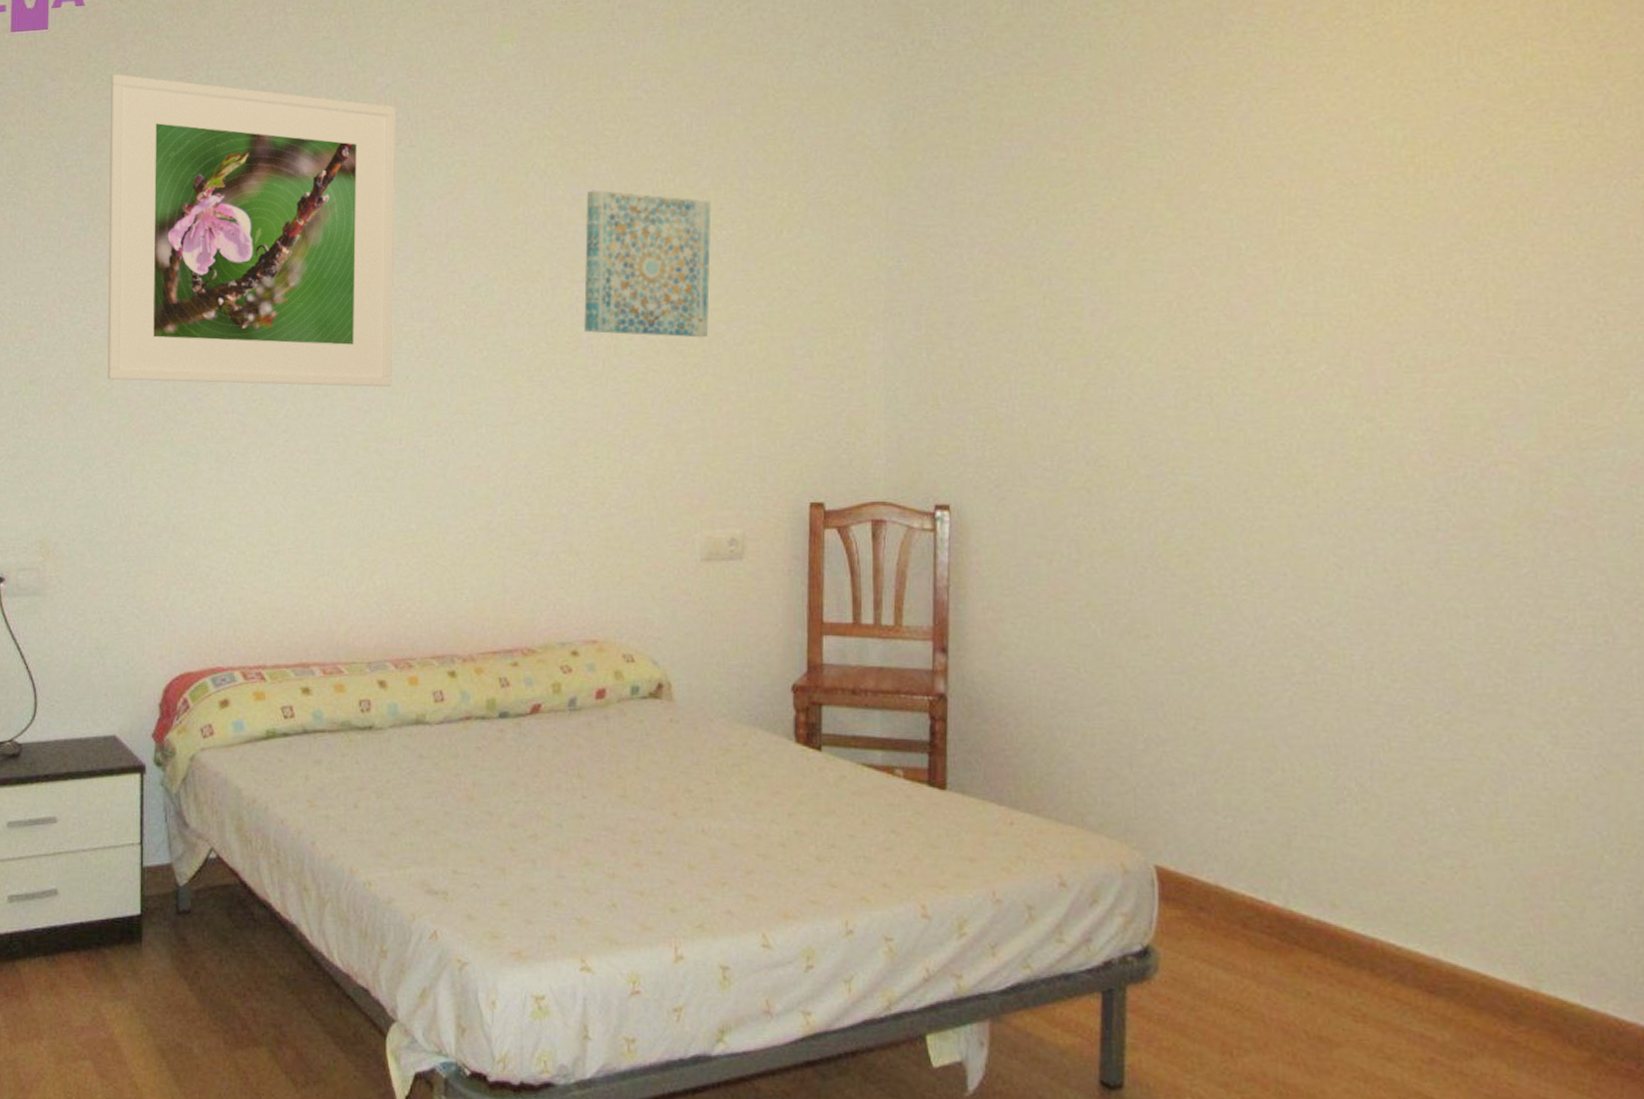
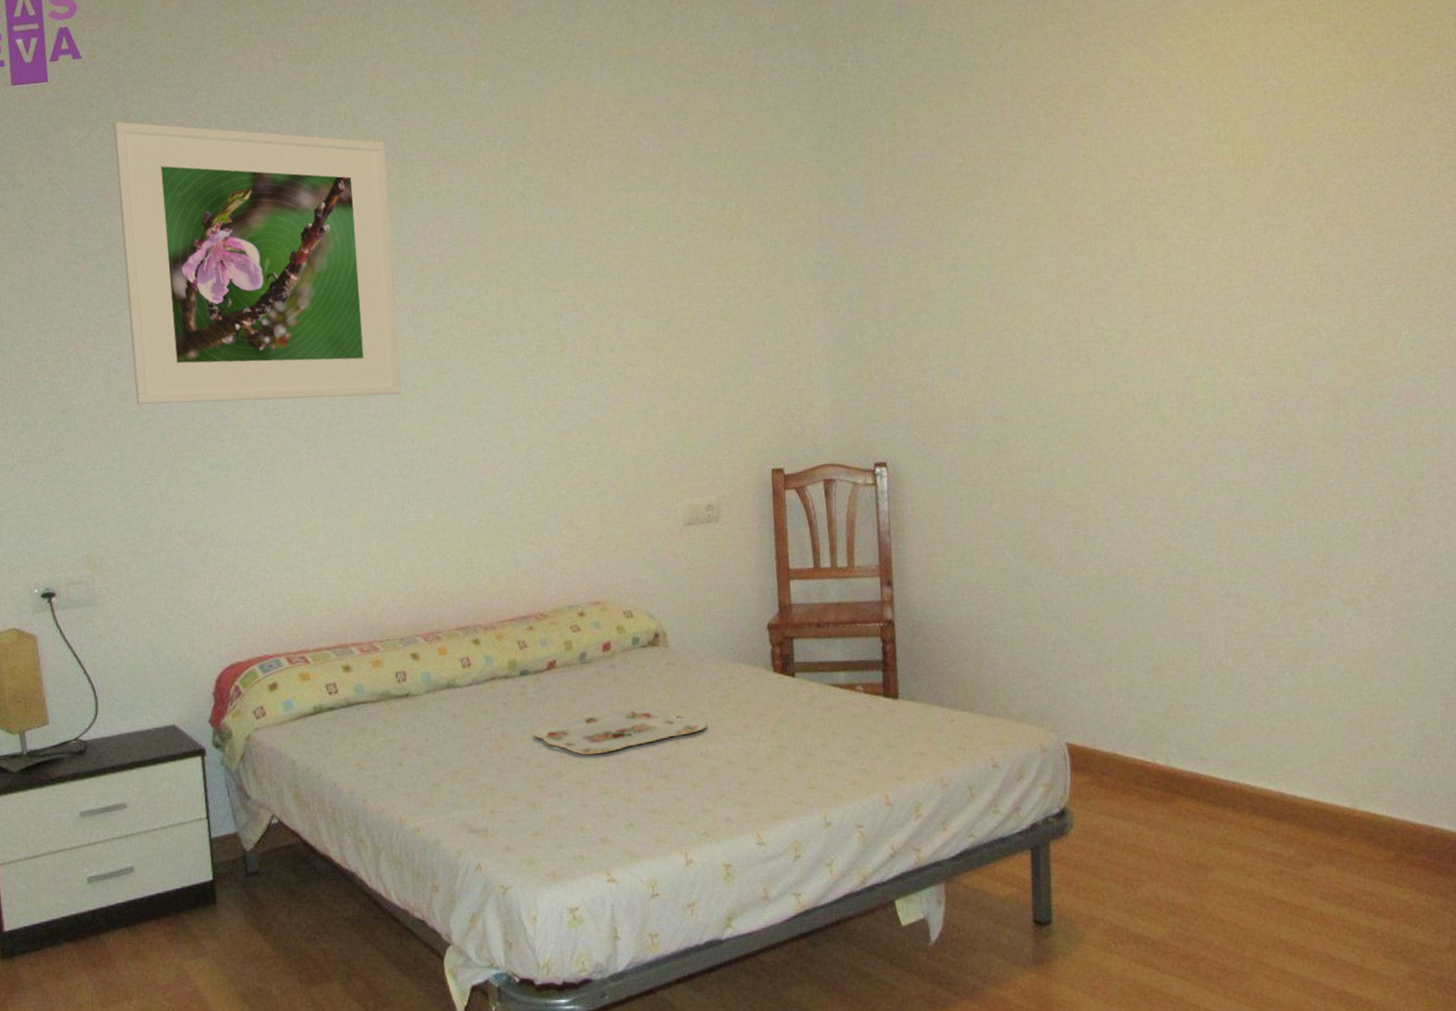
serving tray: none [508,768,712,819] -> present [533,707,707,756]
wall art: present [584,190,711,338] -> none [561,209,676,335]

